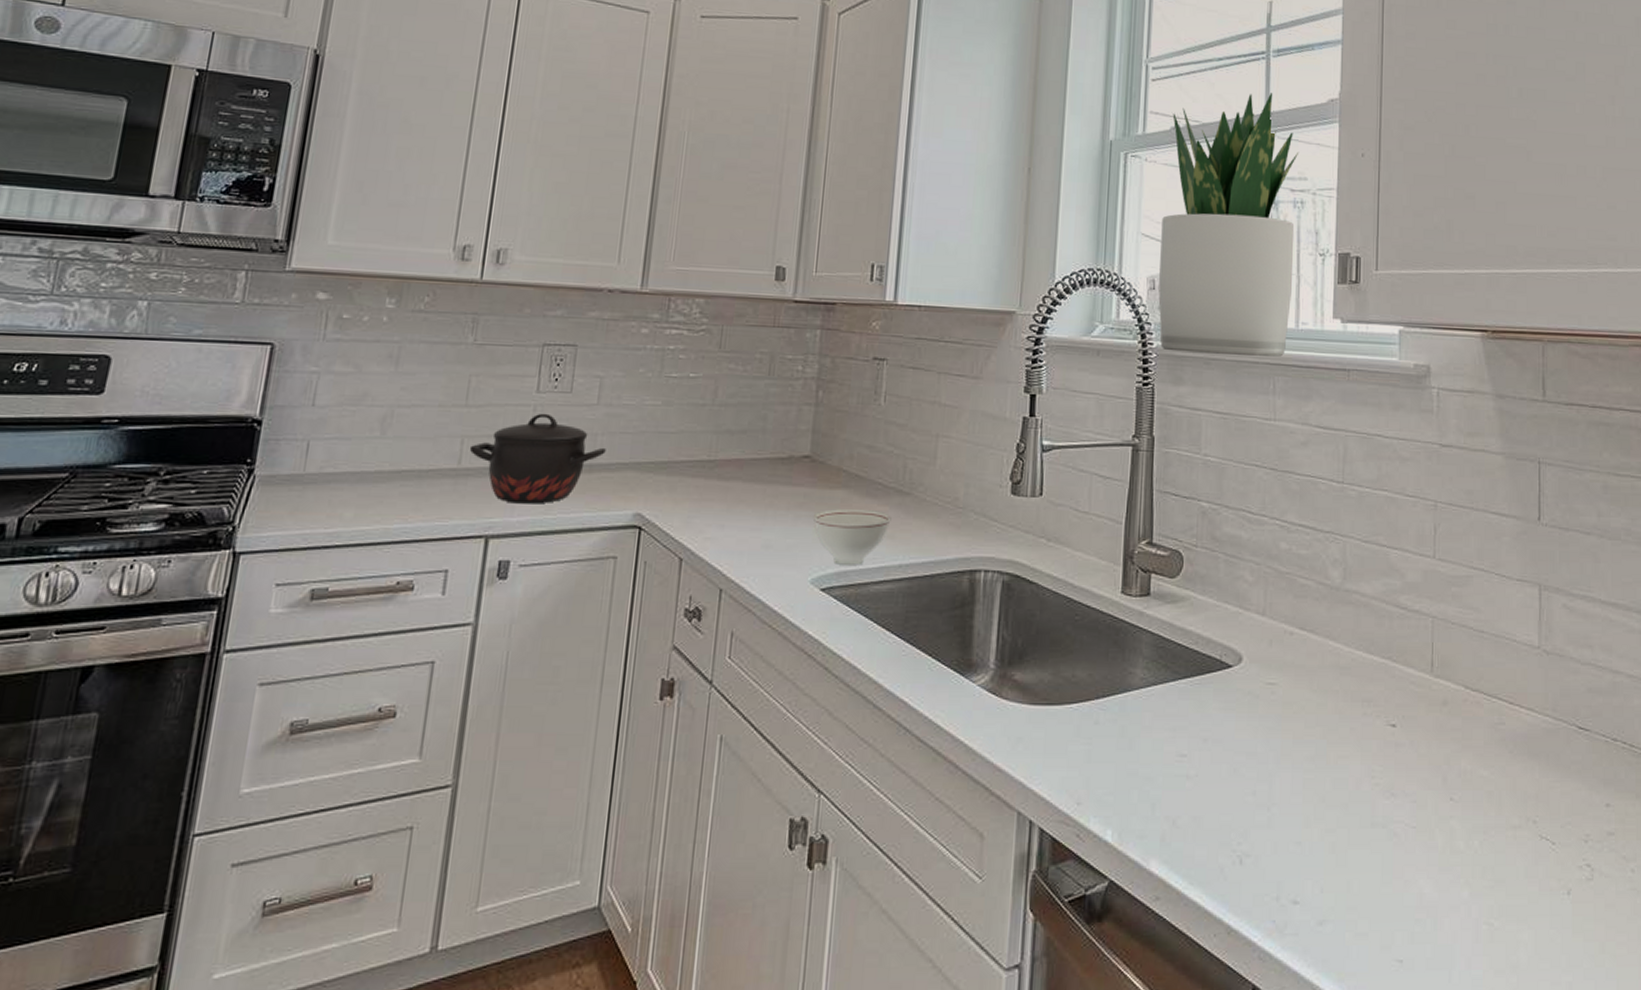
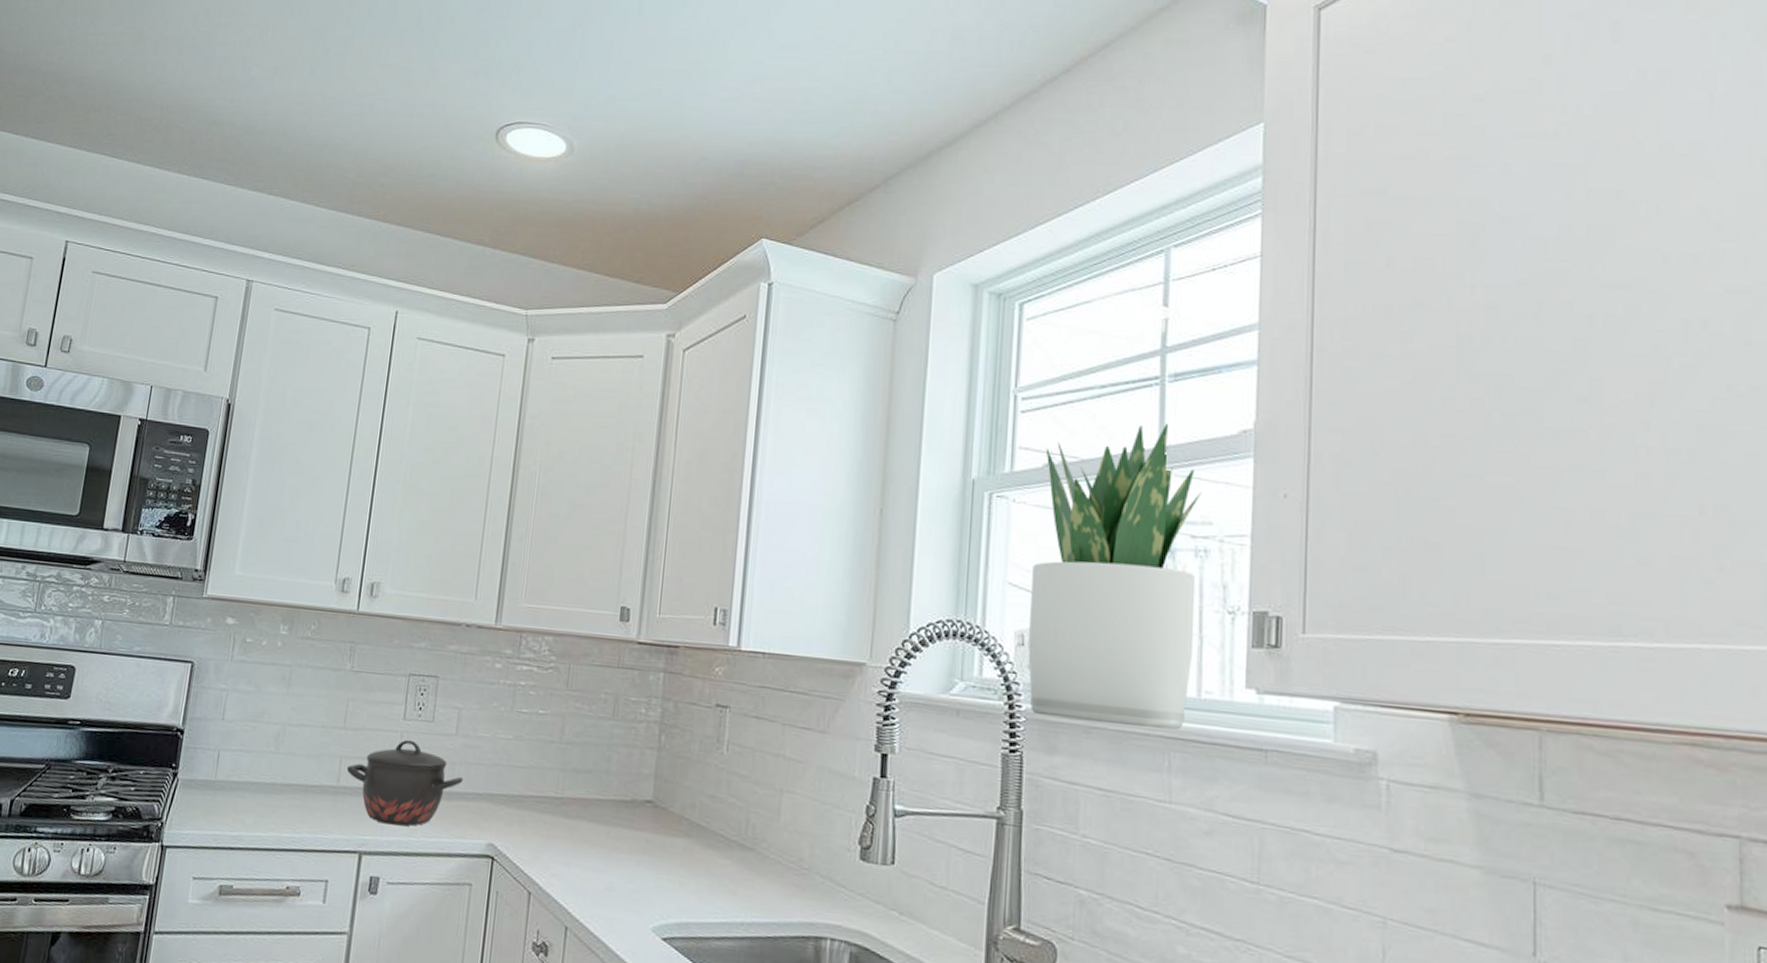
bowl: present [812,508,892,567] -> none [654,857,734,919]

